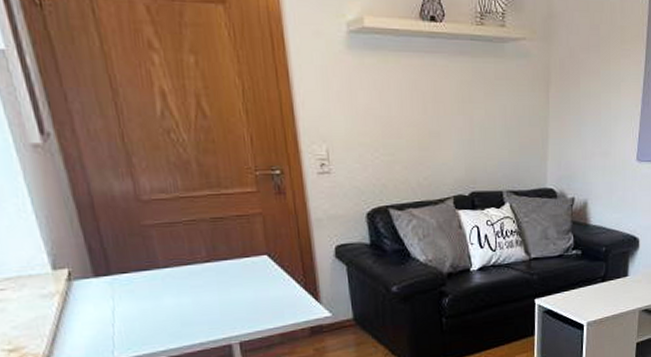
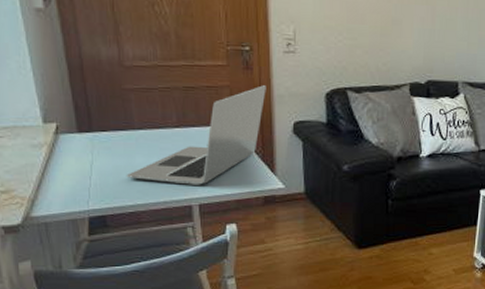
laptop: none [154,210,303,323] -> present [126,85,266,185]

